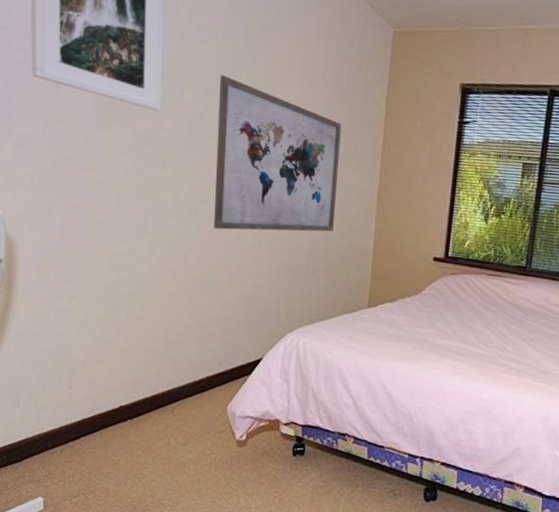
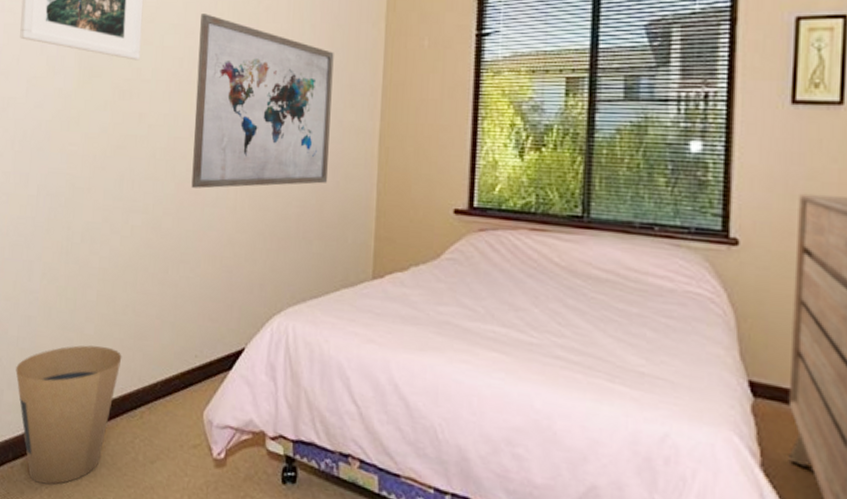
trash can: none [50,355,153,466] -> present [16,345,122,485]

